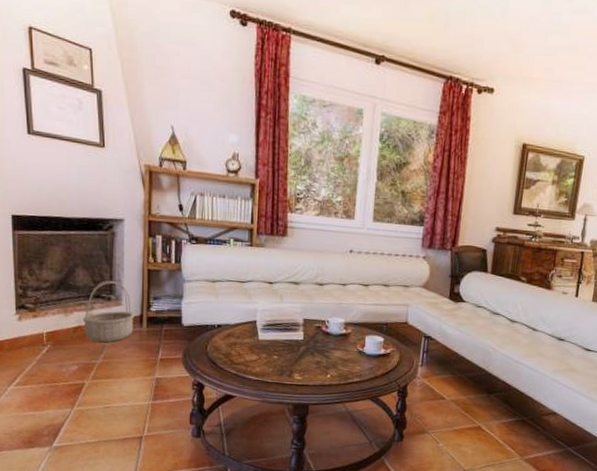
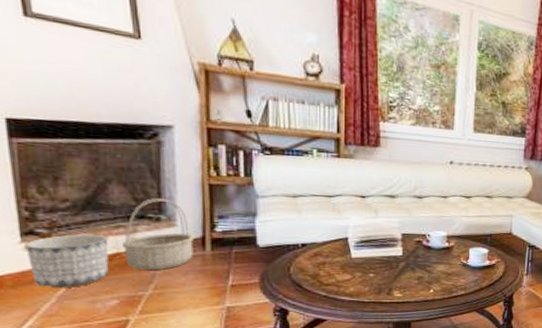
planter: none [18,309,74,354] -> present [25,234,109,289]

